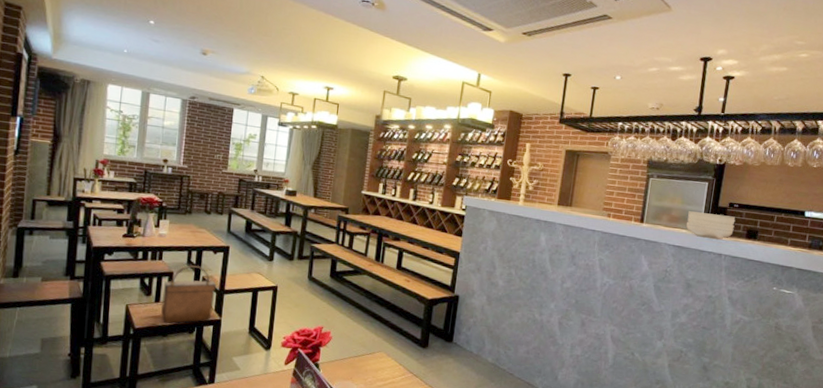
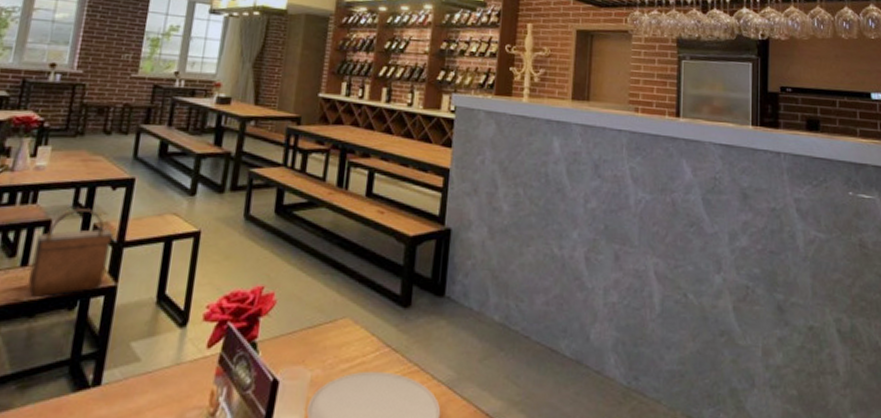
bowl: present [686,211,736,240] -> none [732,99,791,135]

